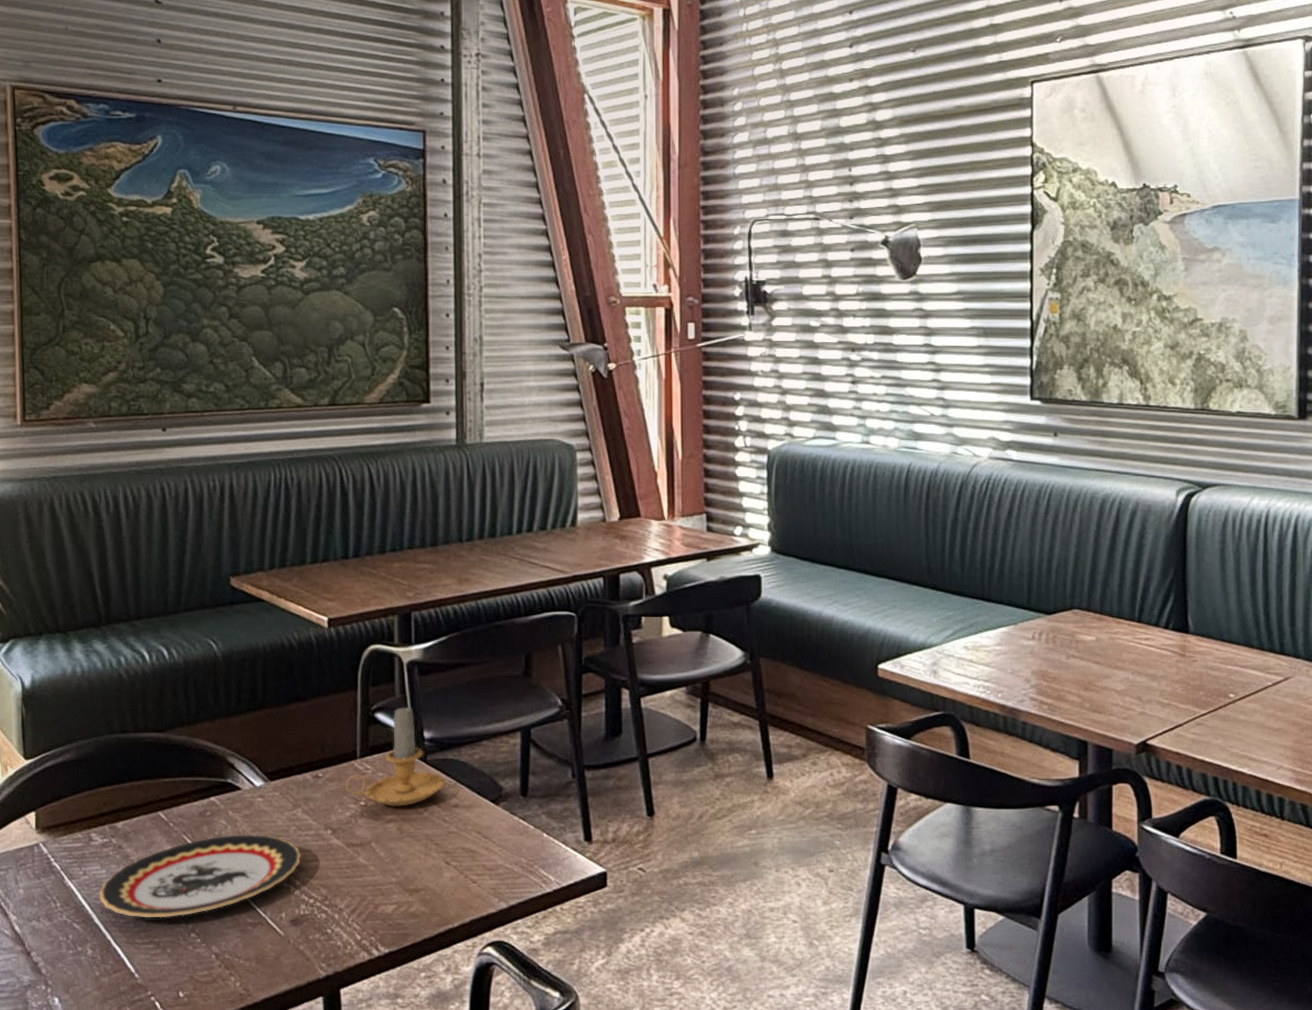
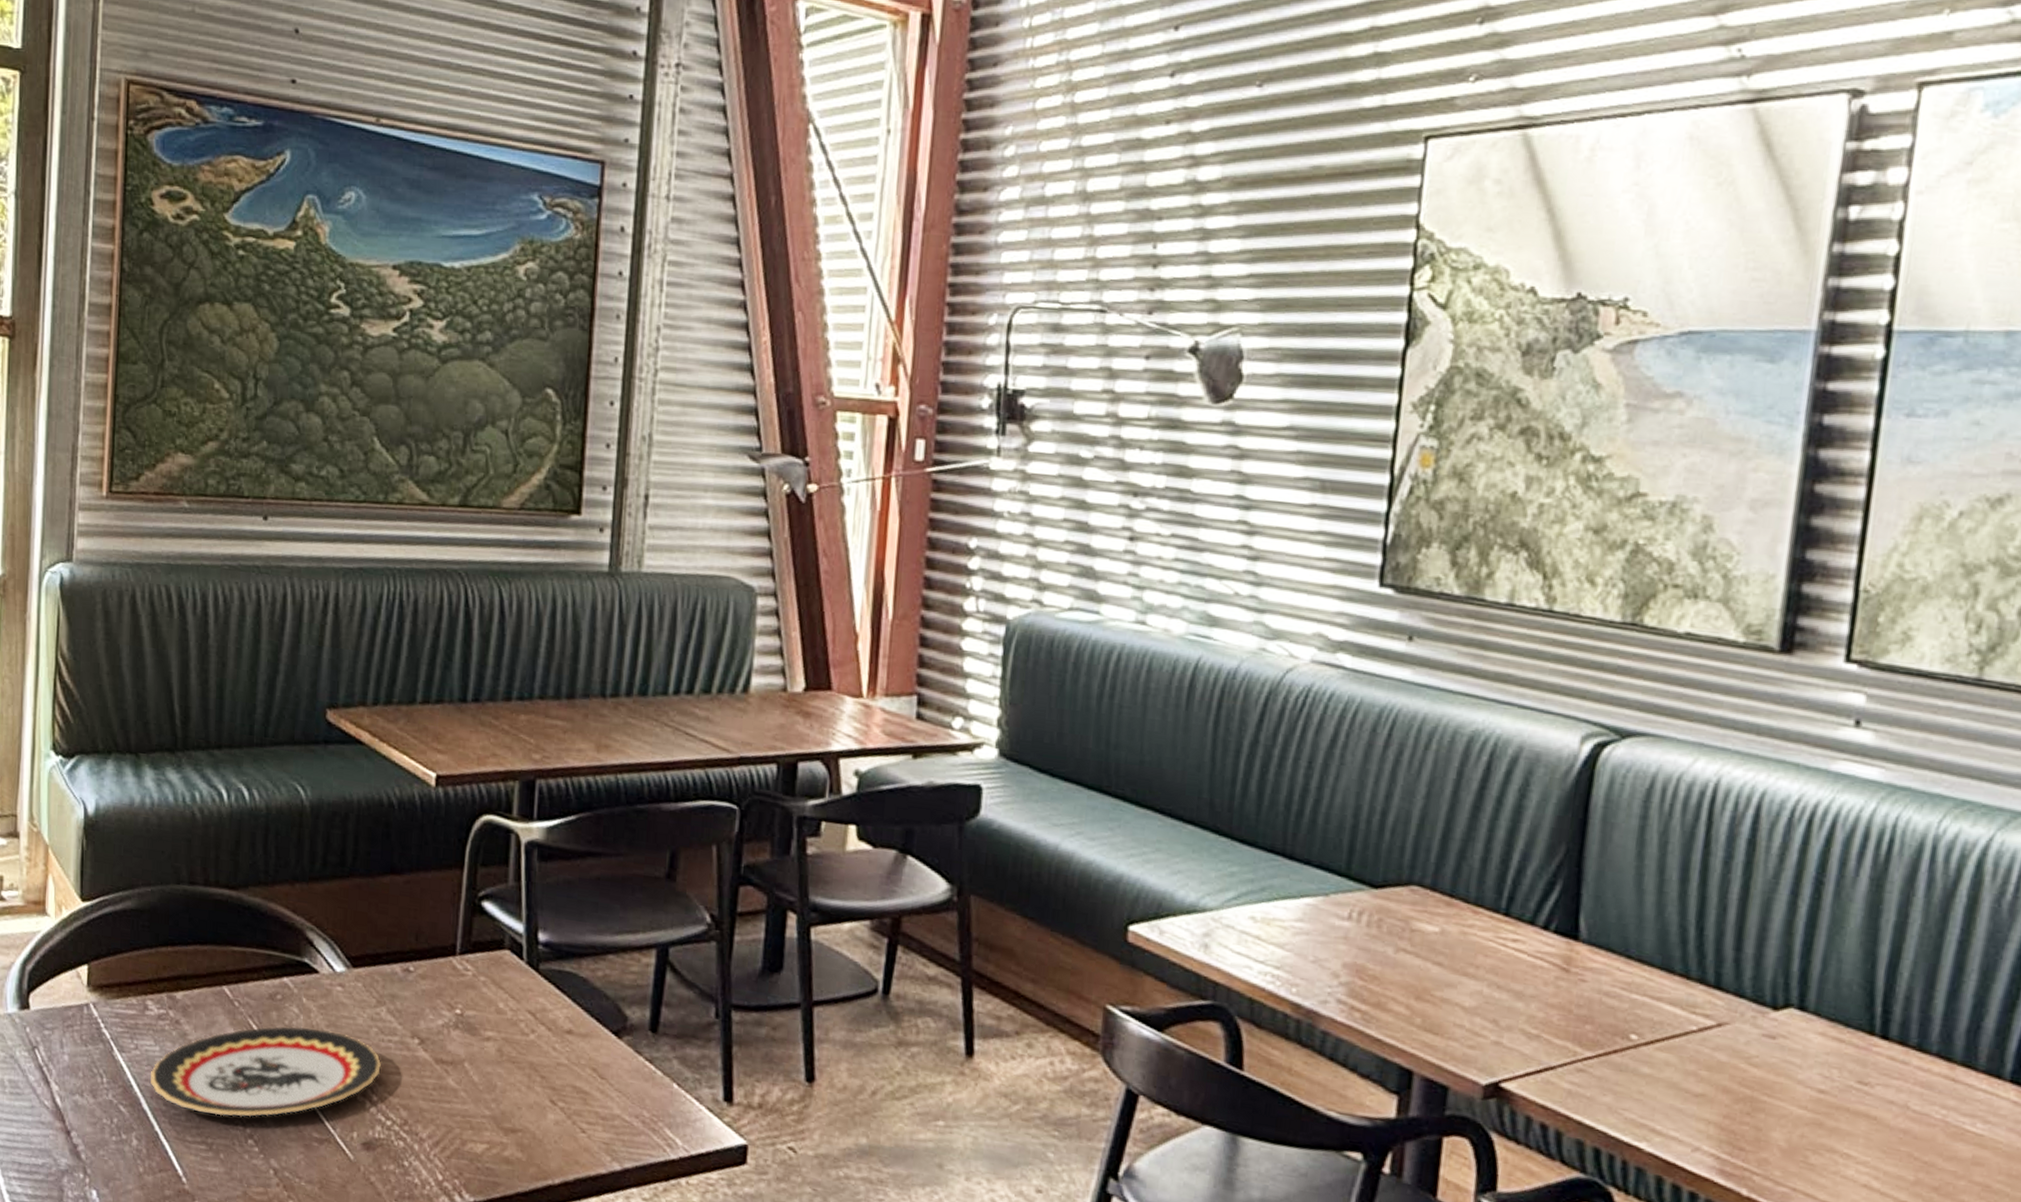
candle: present [345,704,446,807] -> none [440,894,559,1024]

